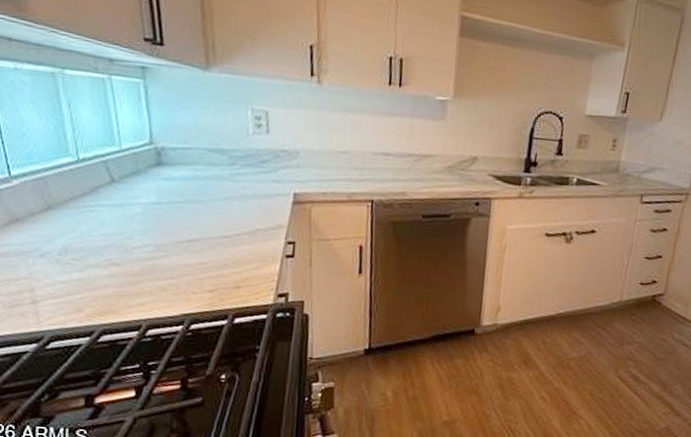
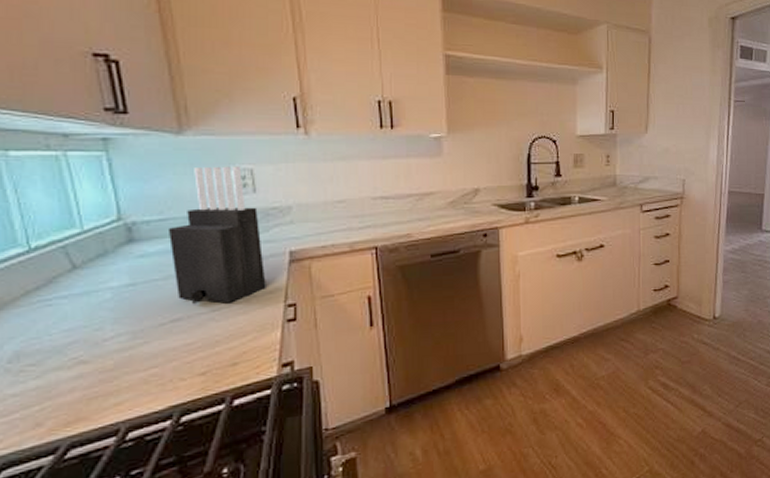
knife block: none [190,103,271,233] -> present [167,166,266,304]

